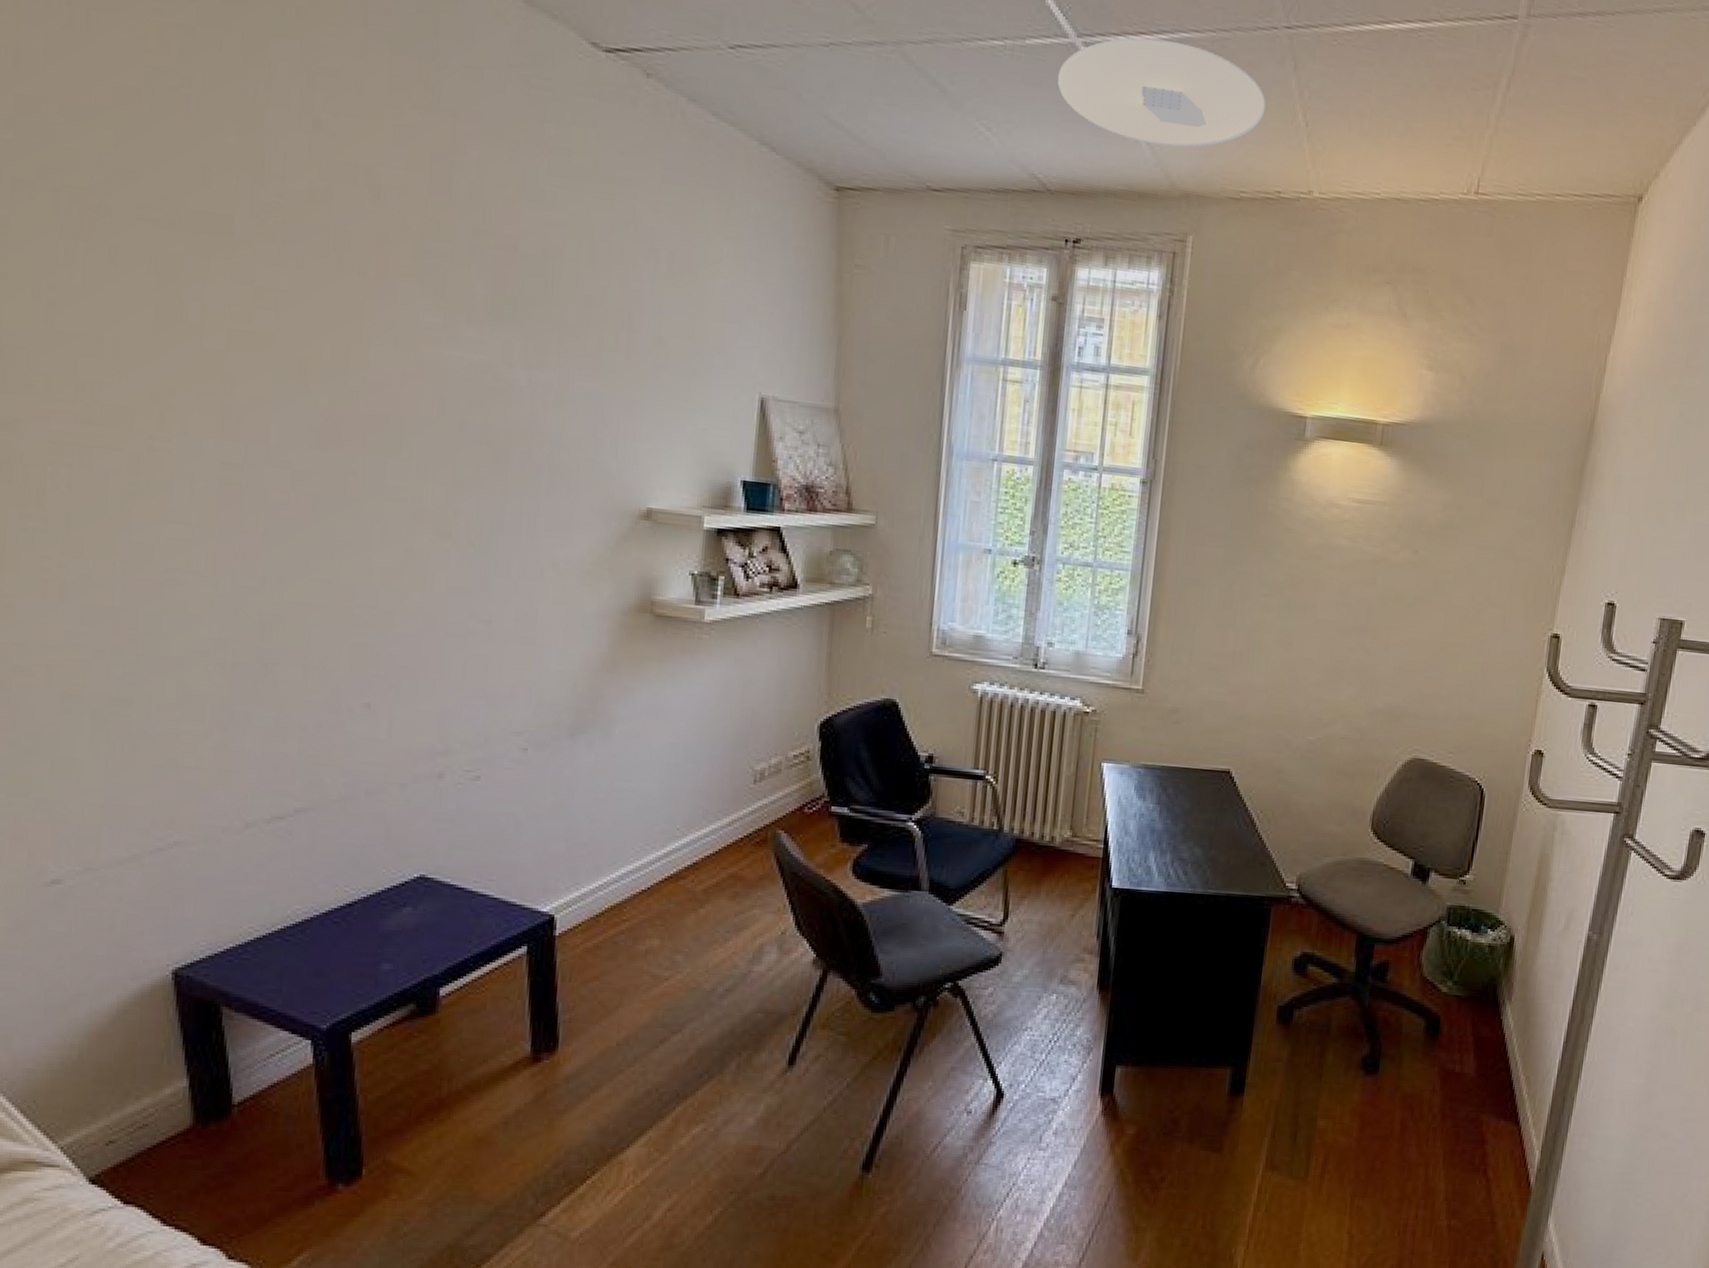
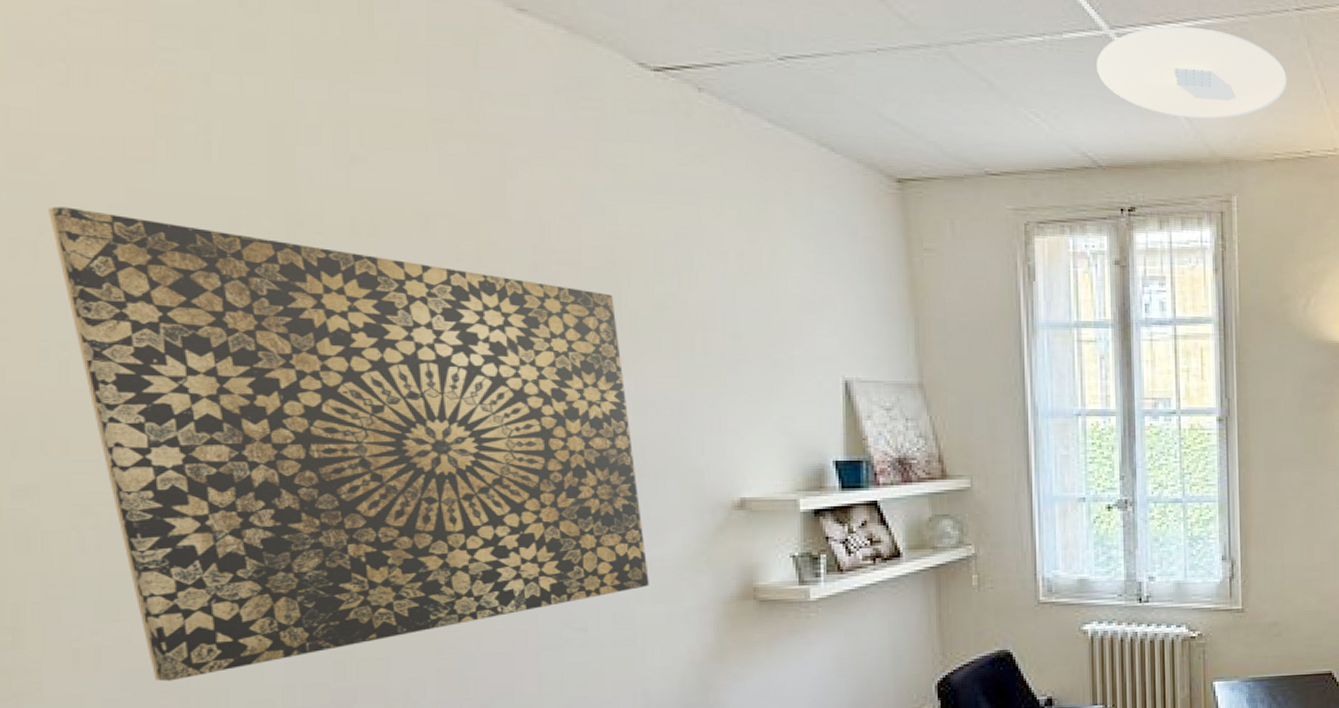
wall art: none [46,149,553,622] -> present [47,206,649,682]

